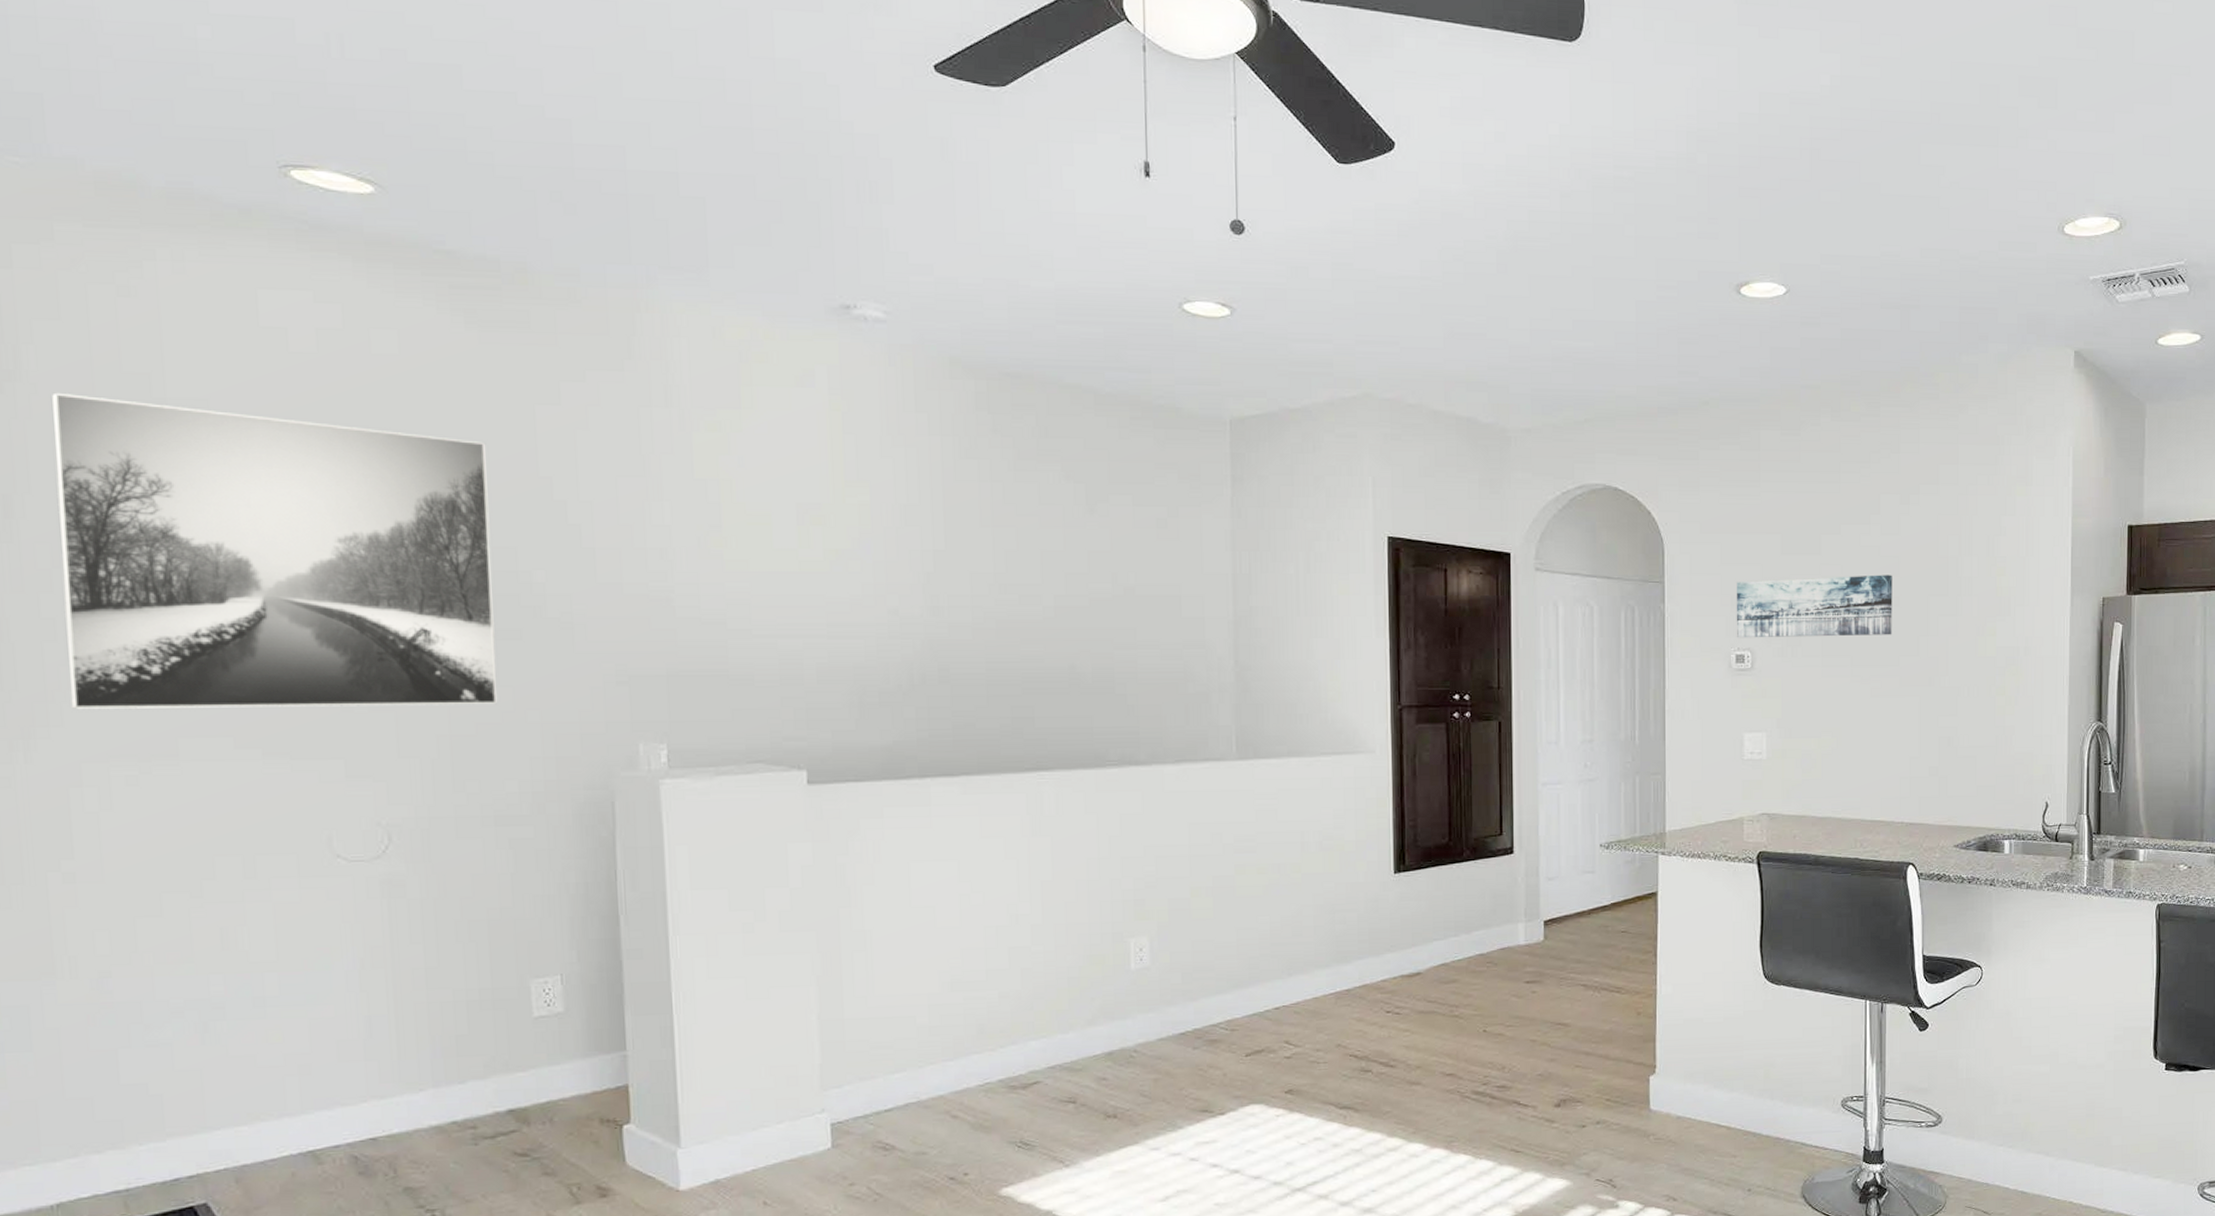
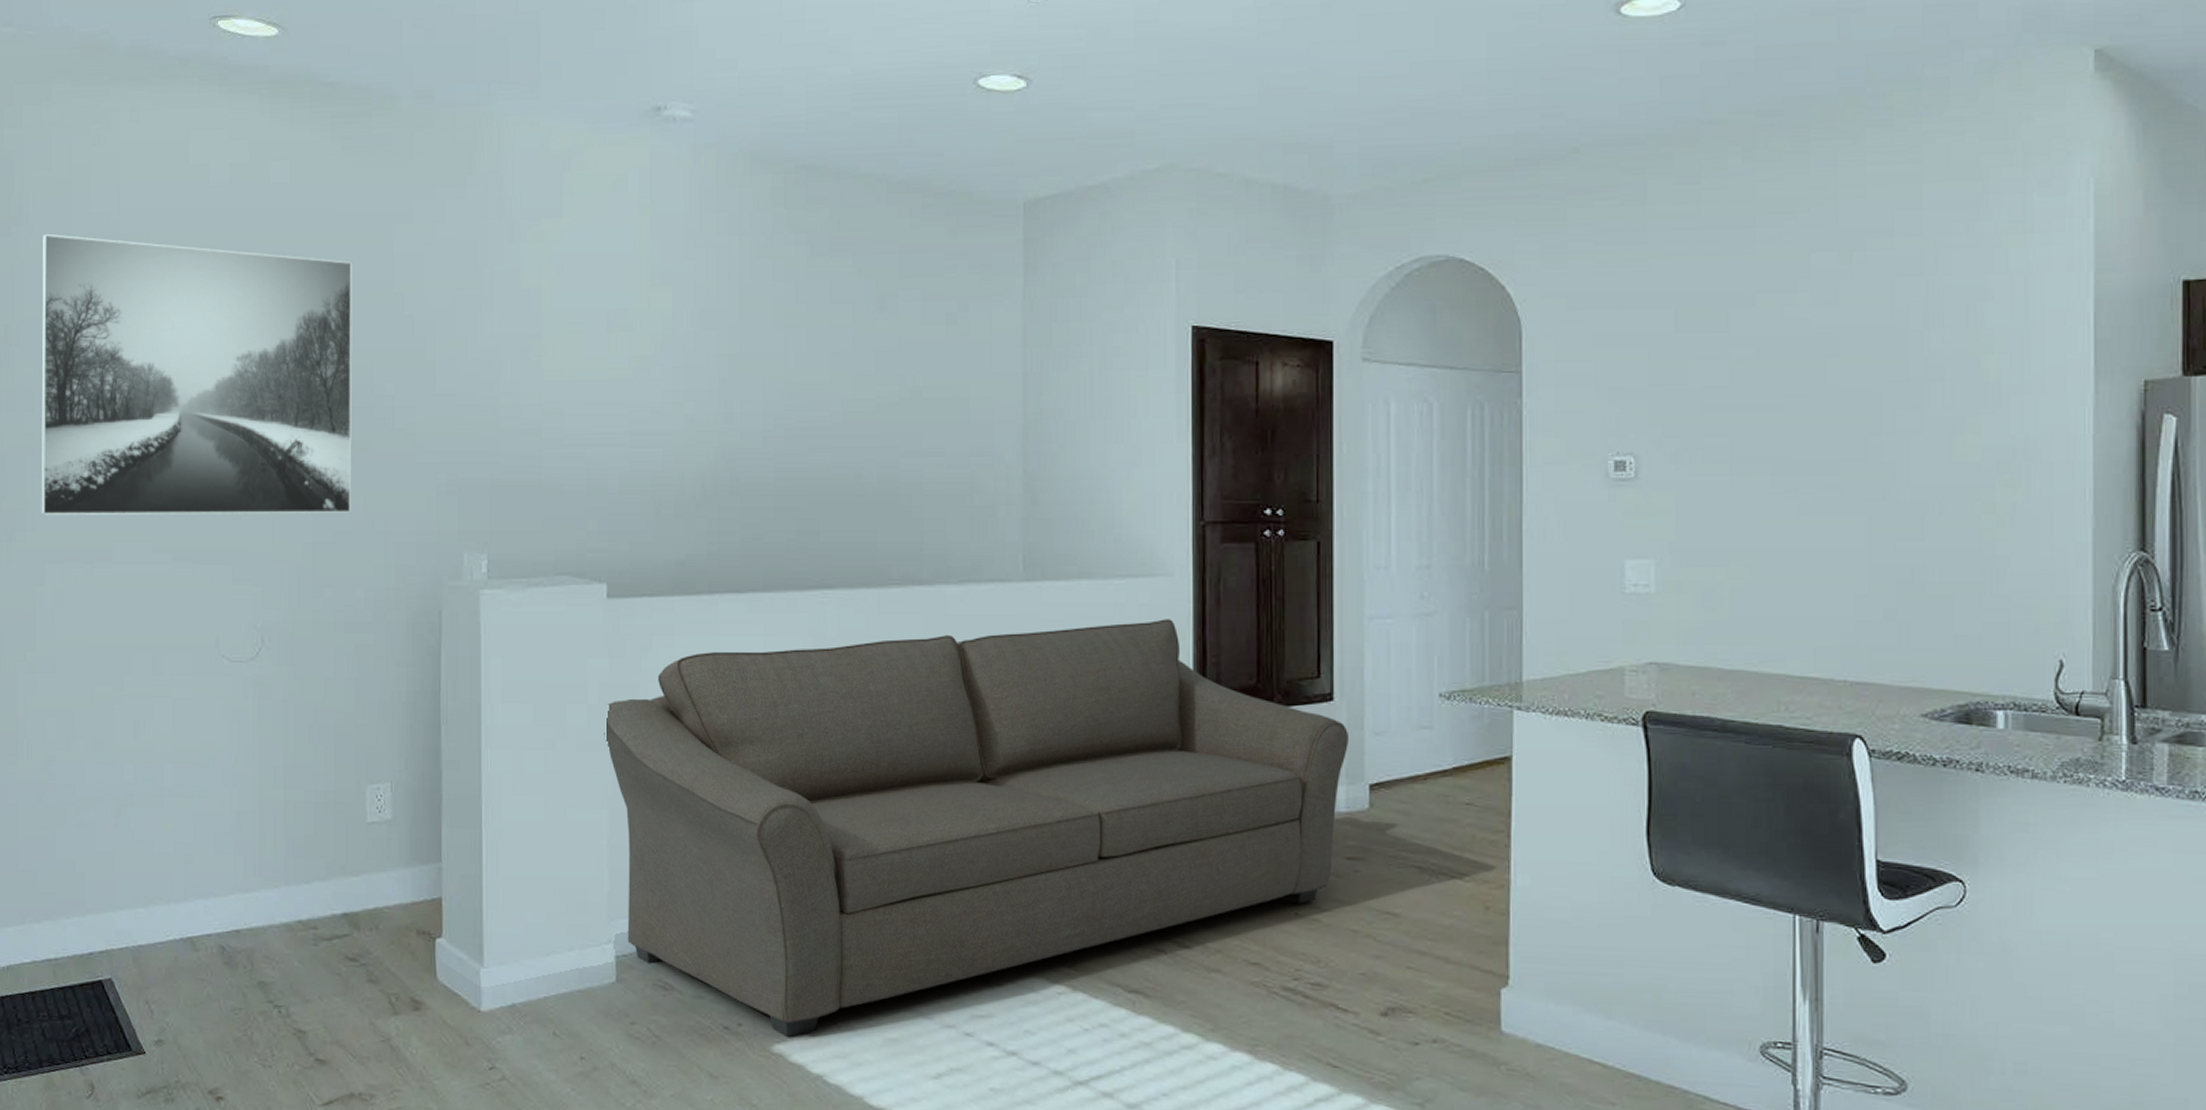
sofa: none [809,790,1527,1181] -> present [604,619,1350,1038]
wall art: present [1736,575,1893,638] -> none [1614,356,1829,440]

